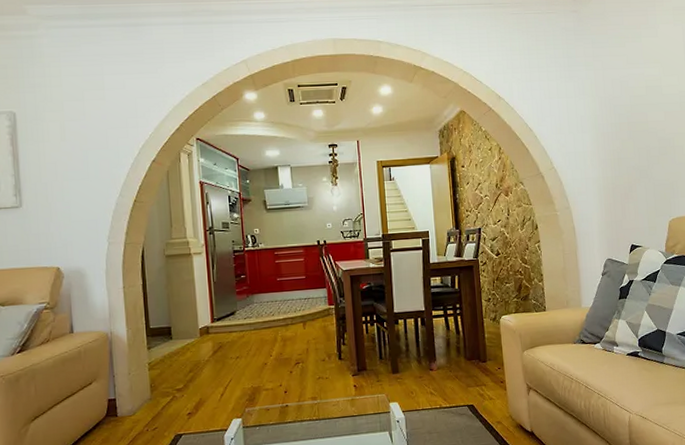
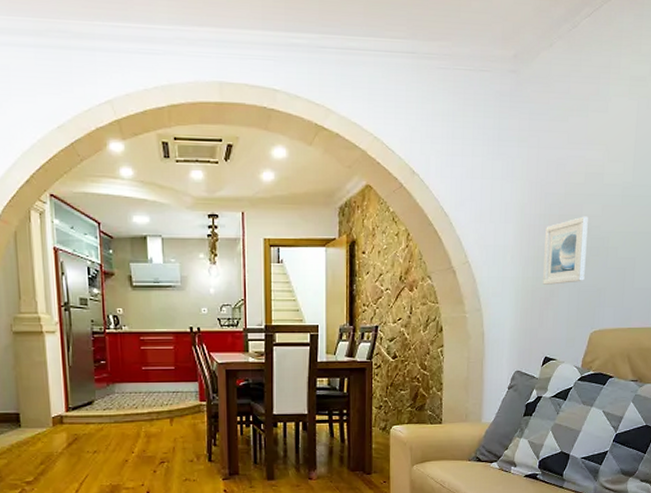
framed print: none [618,122,658,182] -> present [543,216,588,285]

